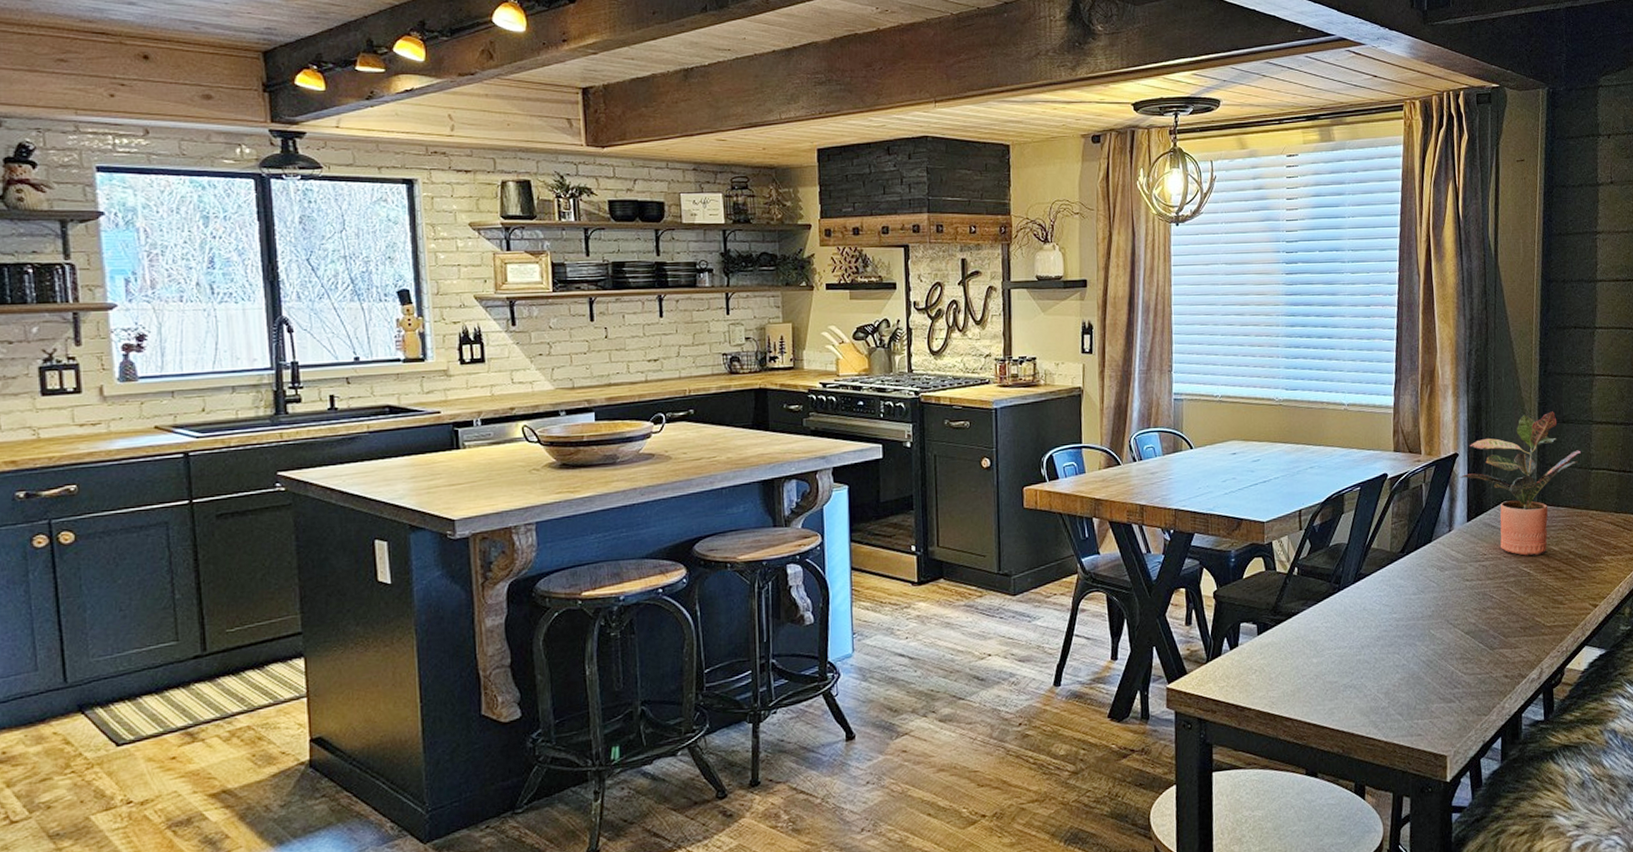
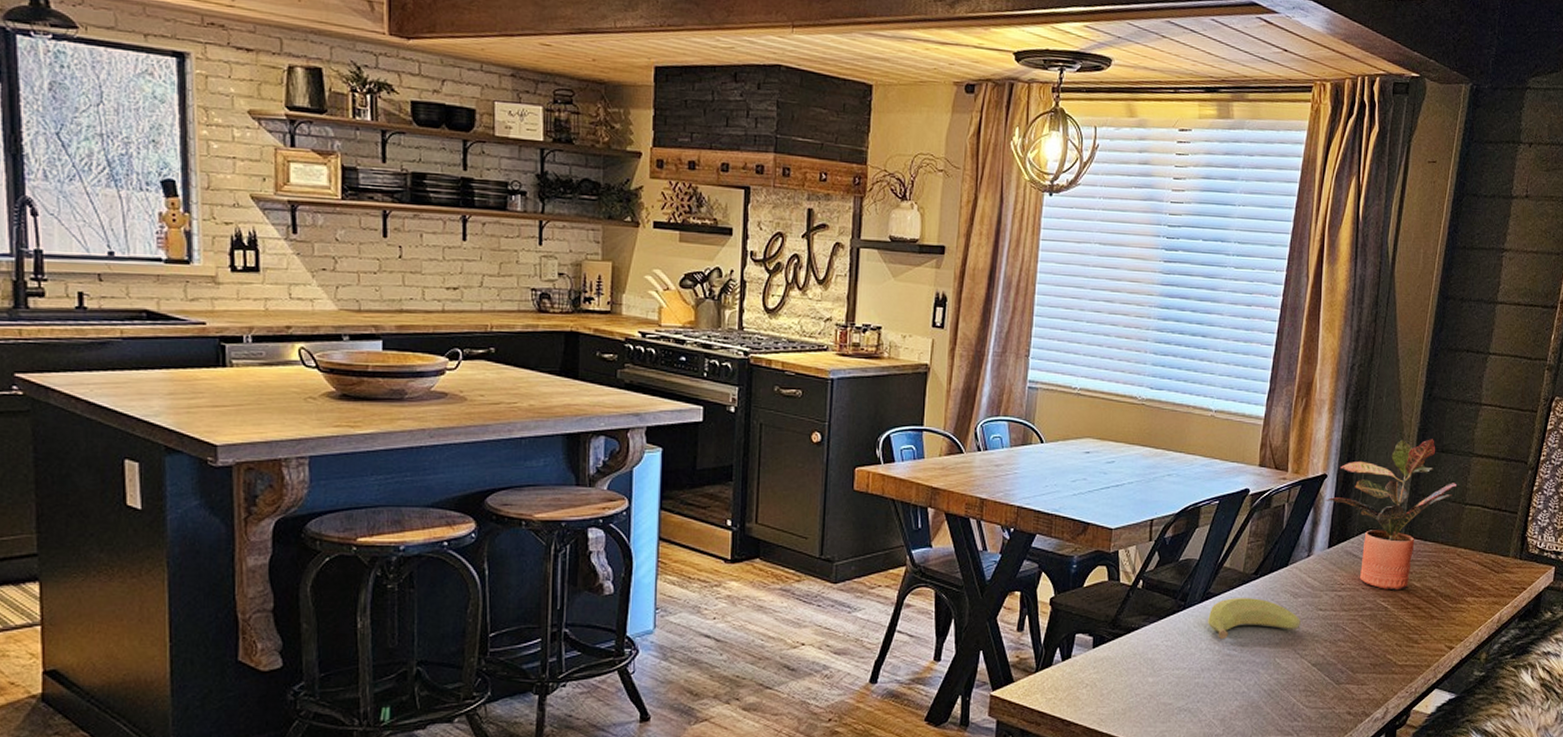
banana: none [1362,575,1451,617] -> present [1208,598,1302,640]

